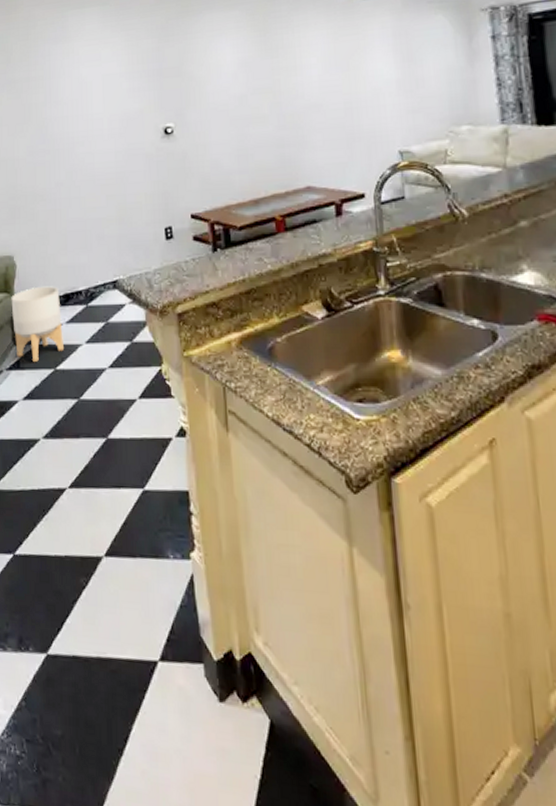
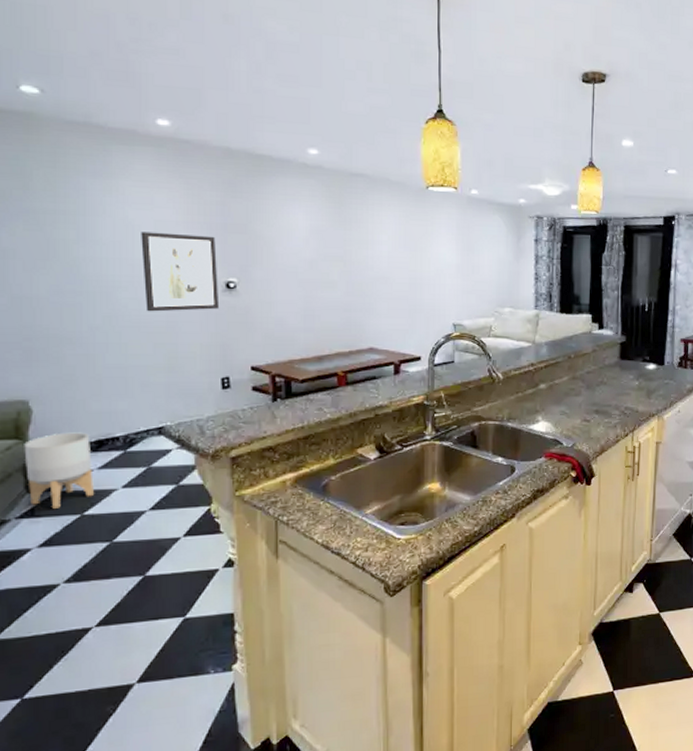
wall art: none [92,83,160,165] -> present [141,232,220,312]

